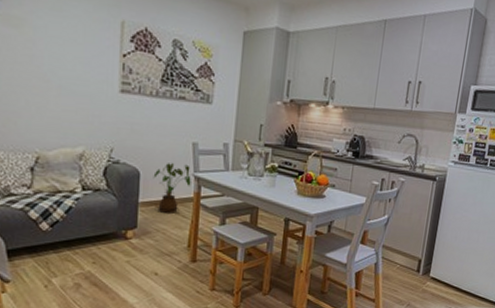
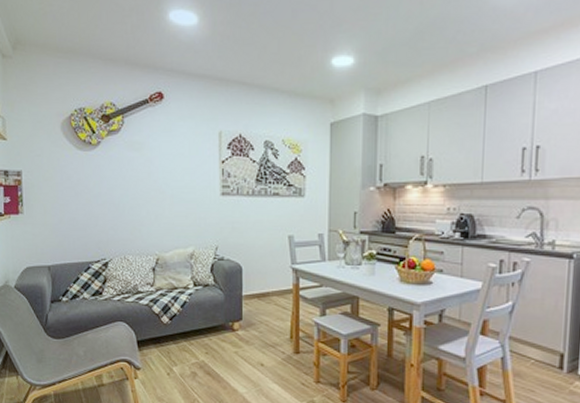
house plant: present [153,163,191,213] -> none [254,257,289,305]

